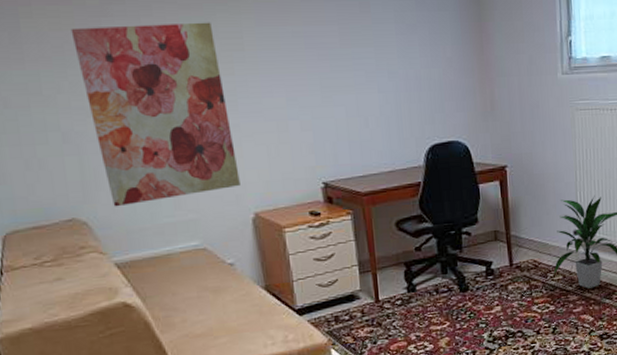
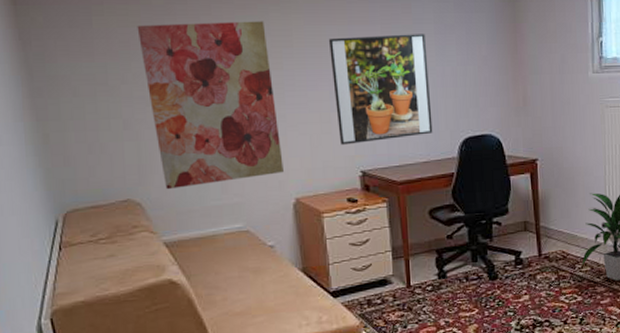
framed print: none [283,34,397,155] -> present [329,34,433,145]

